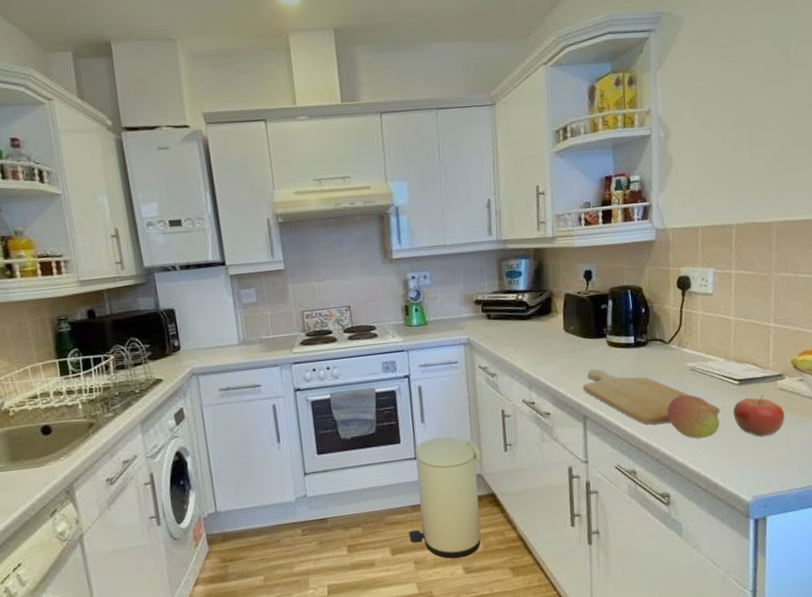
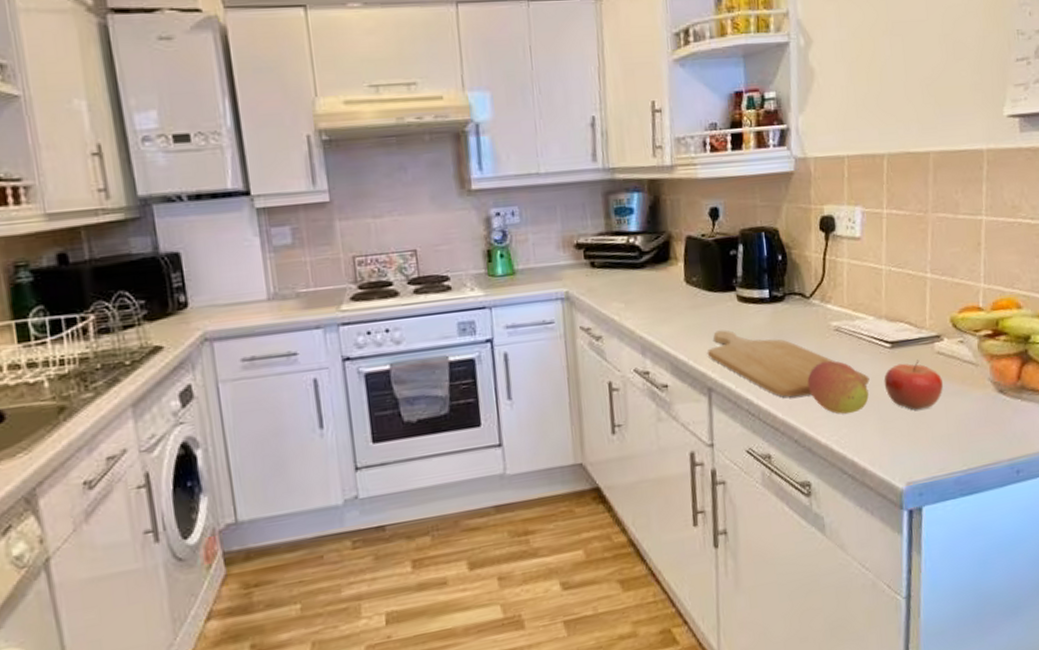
pedal bin: present [409,437,481,559] -> none [491,417,583,572]

